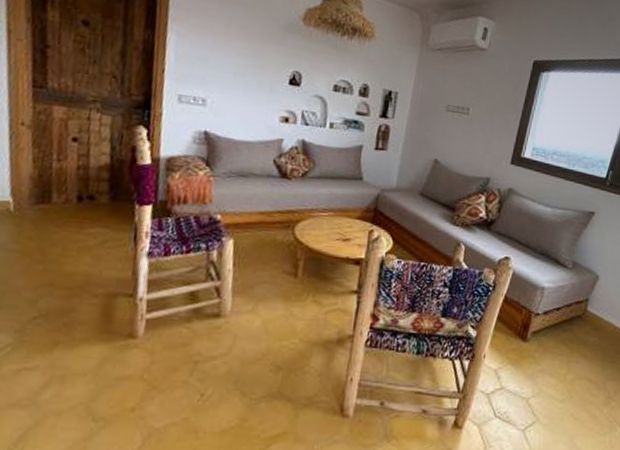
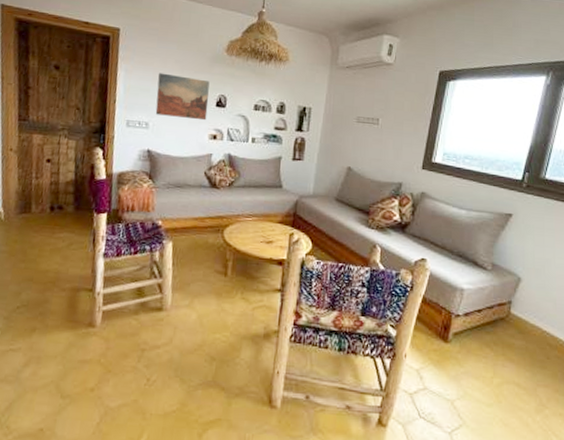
wall art: none [214,39,282,100] -> present [155,73,210,121]

